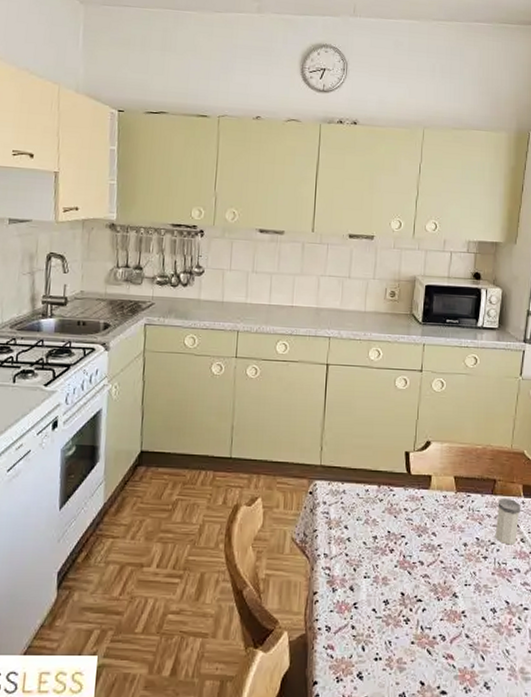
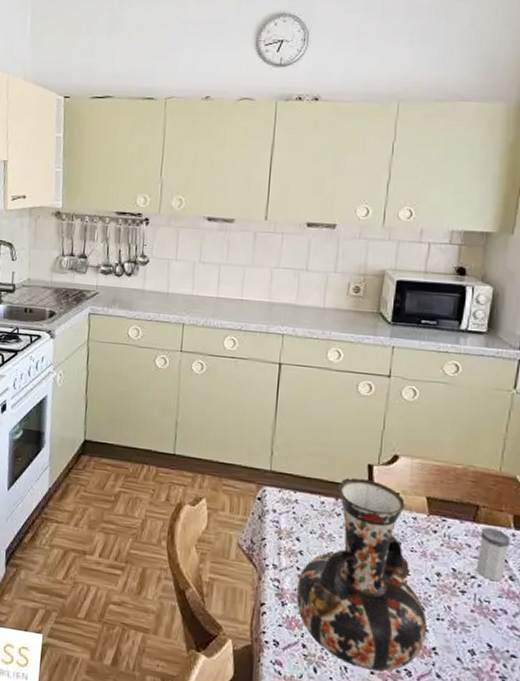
decorative vase: none [345,464,457,640] -> present [296,478,427,672]

